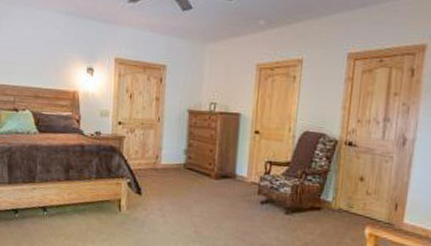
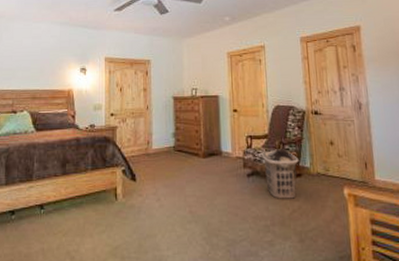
clothes hamper: none [280,178,321,232] -> present [262,147,299,199]

